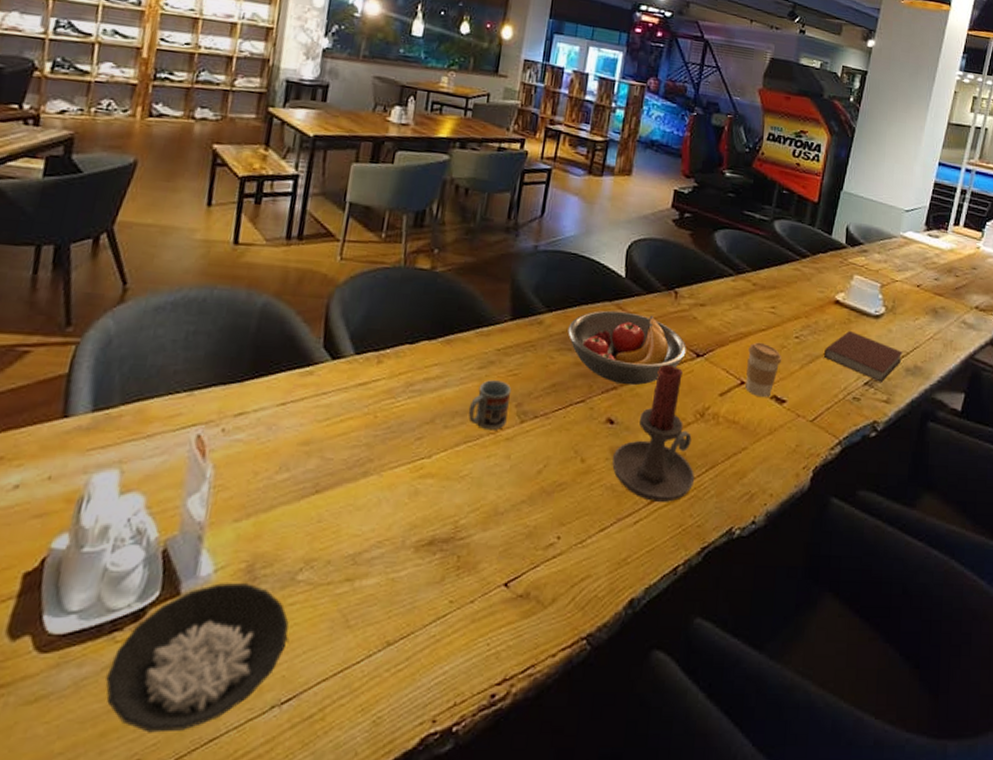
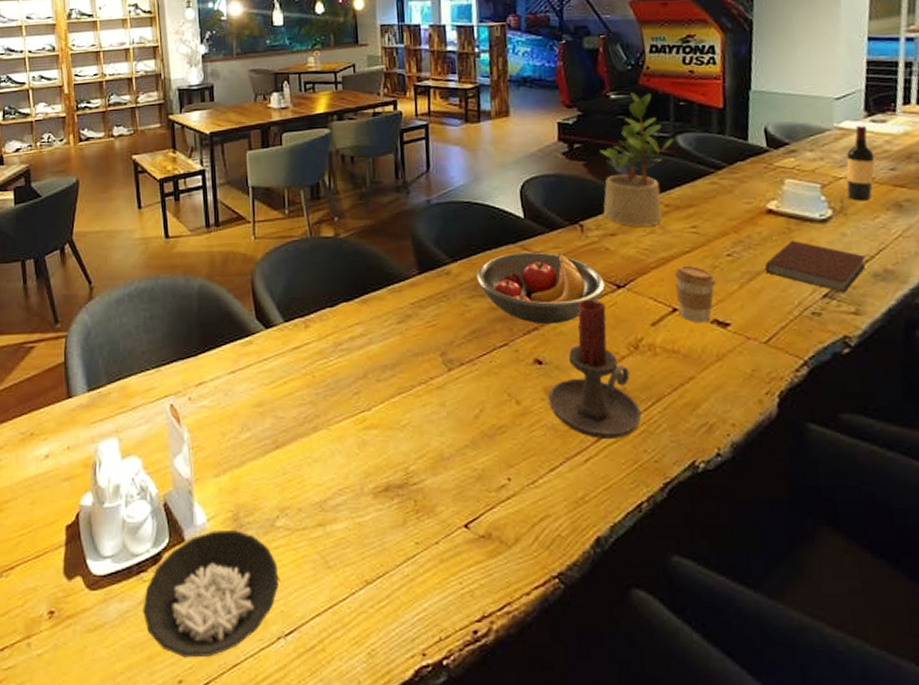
cup: present [468,380,512,430] -> none [397,333,435,380]
potted plant: none [698,174,772,301] -> present [599,93,674,226]
wine bottle: none [899,236,926,304] -> present [846,125,875,201]

